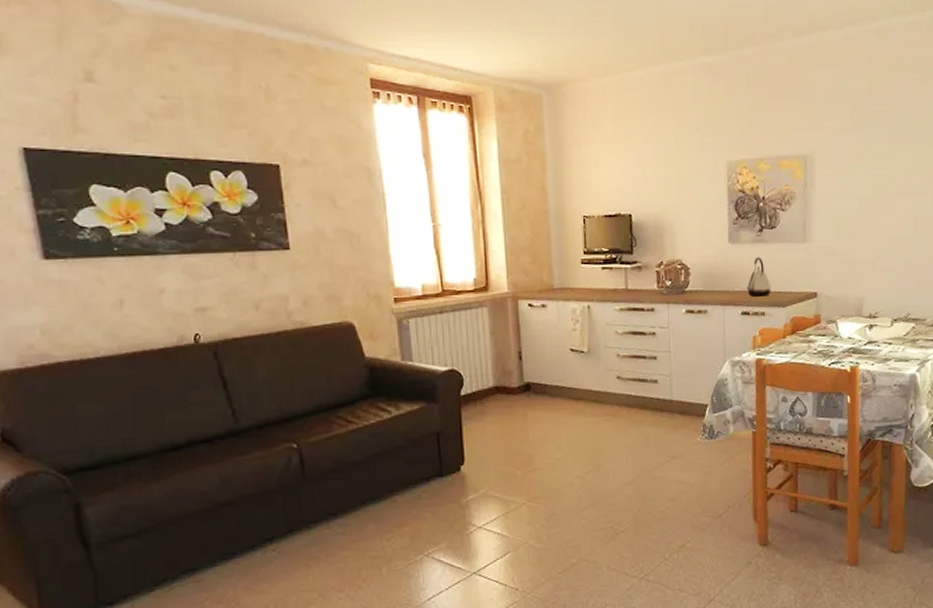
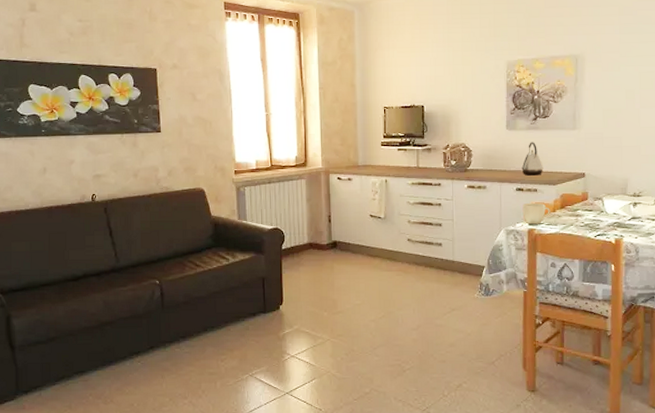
cup: none [749,328,780,354] -> present [522,202,550,225]

